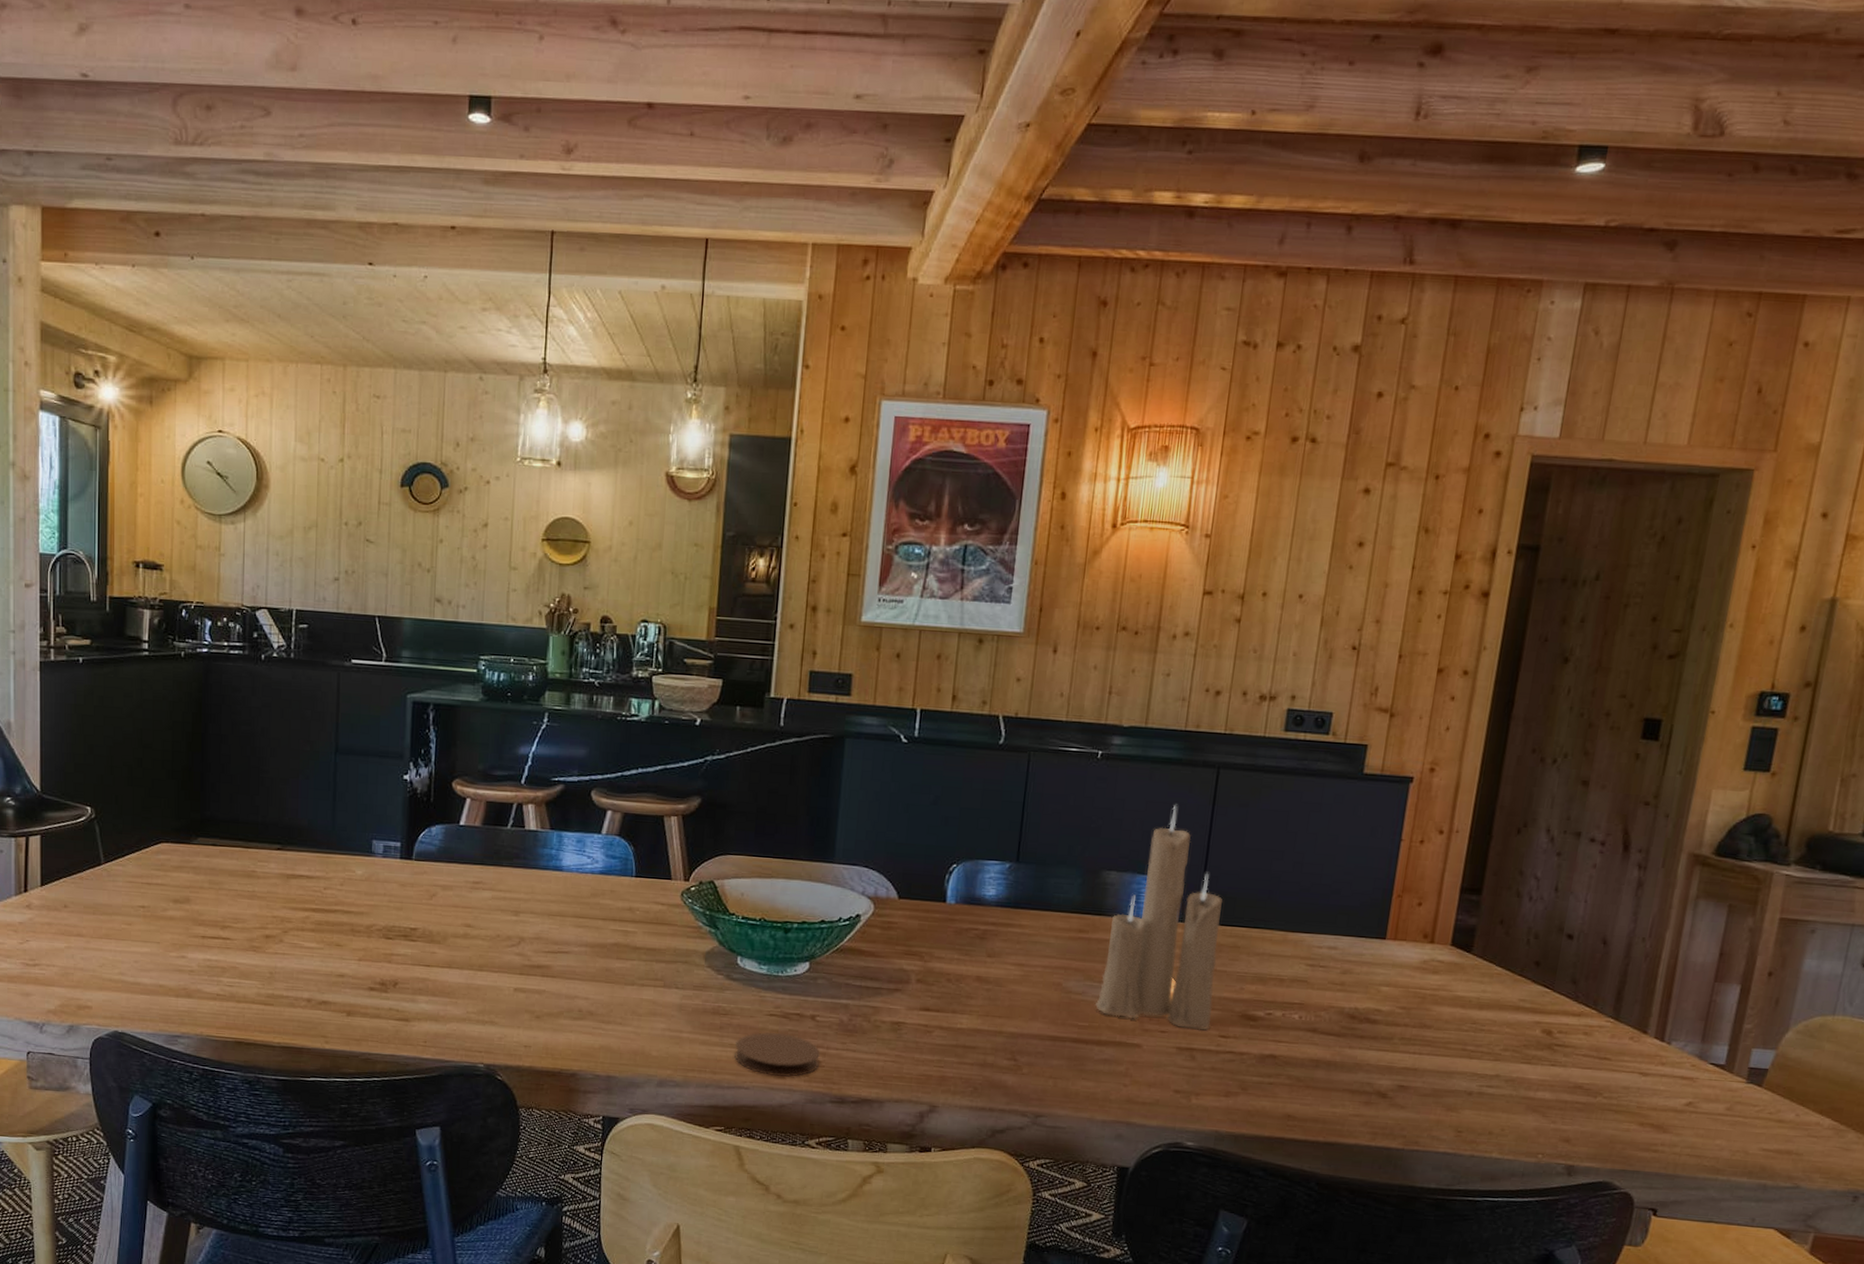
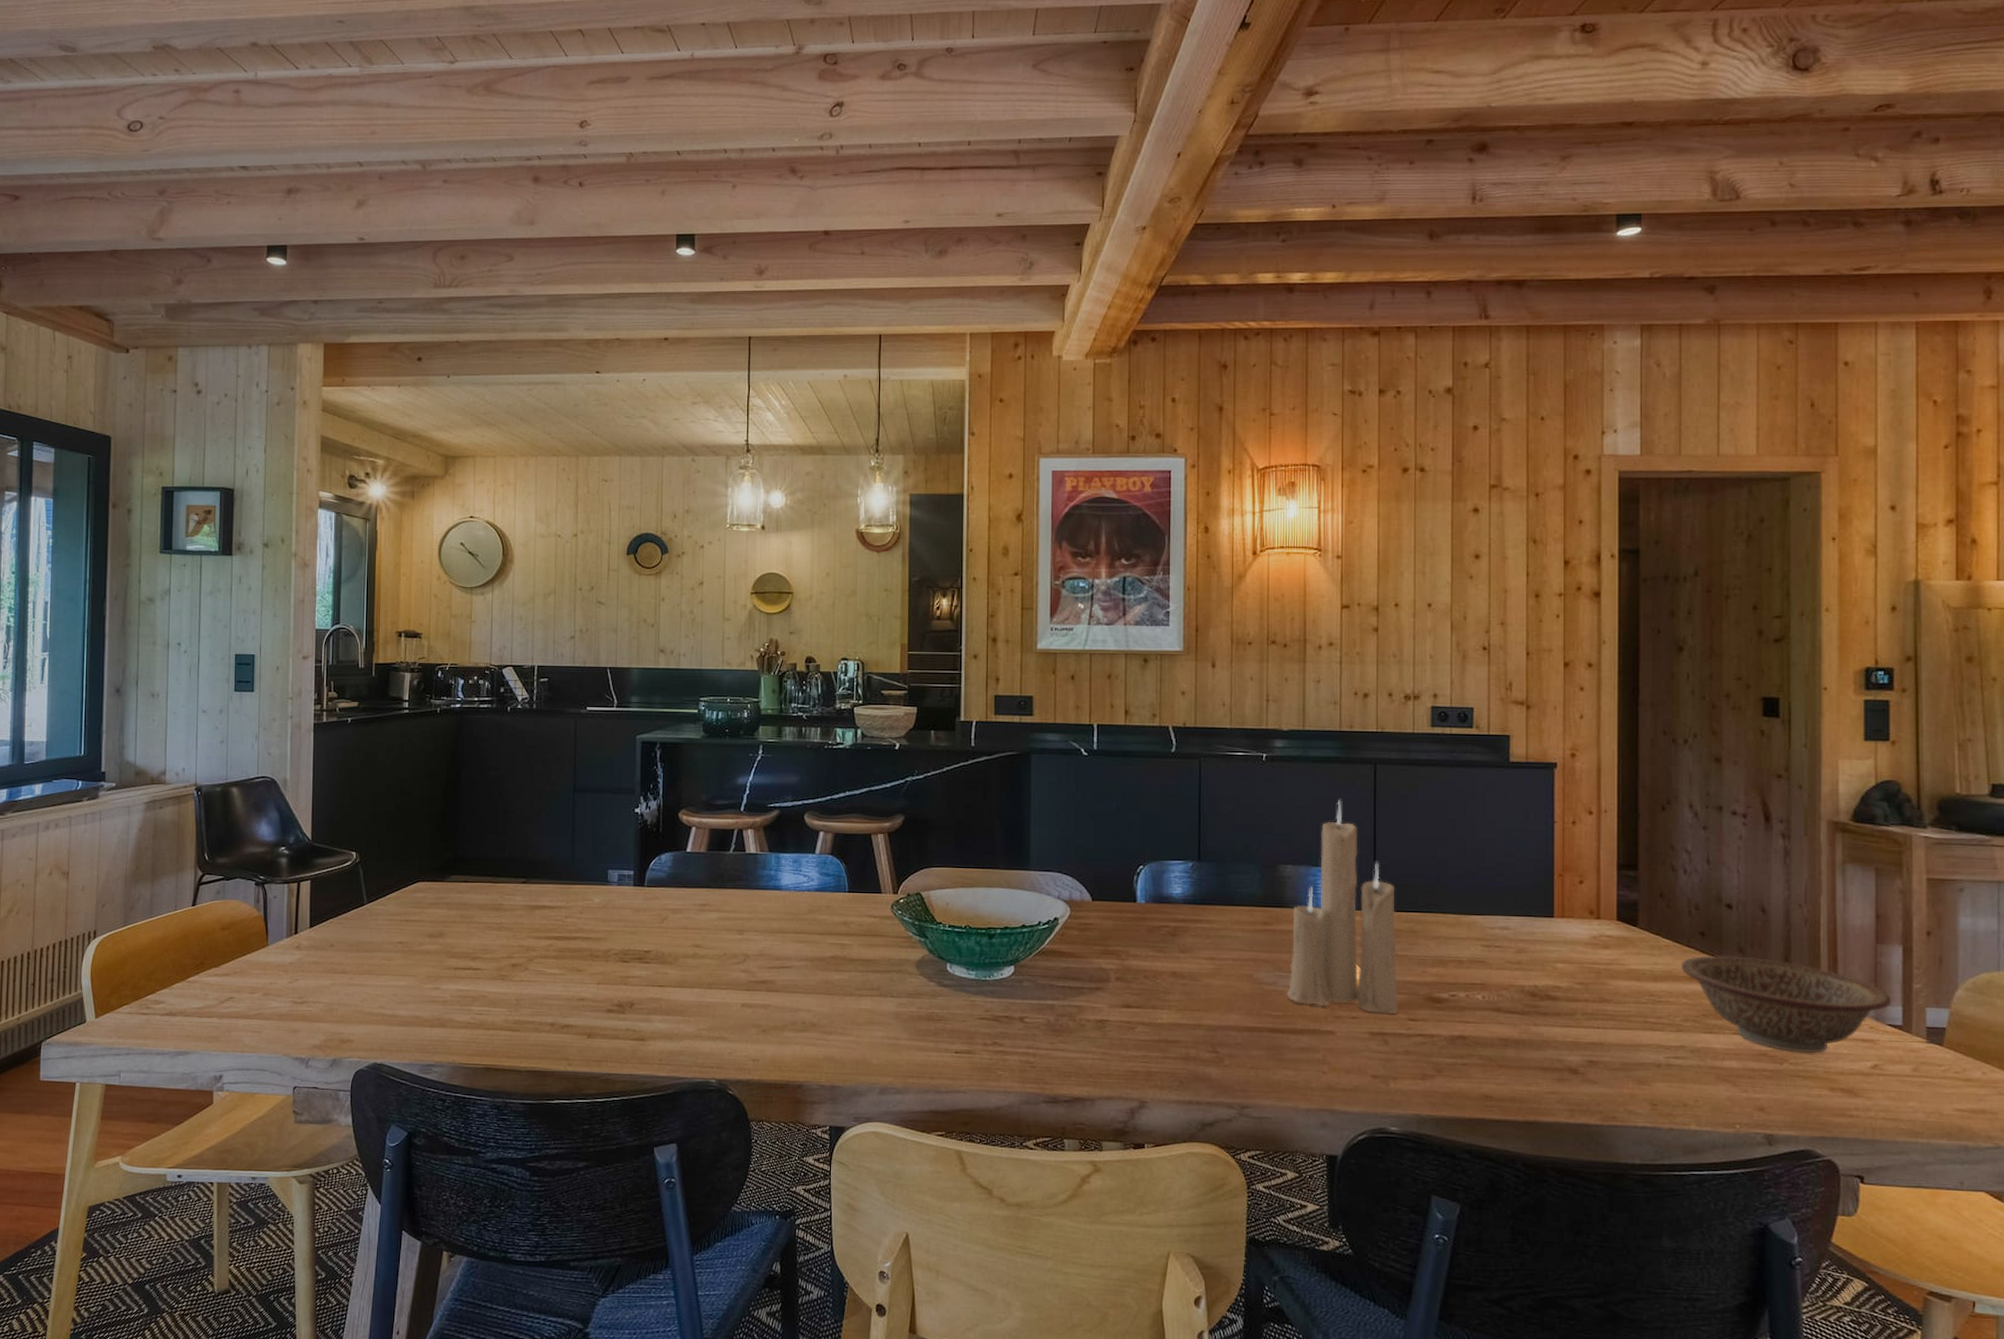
coaster: present [734,1032,821,1077] -> none [950,1035,1032,1079]
decorative bowl: none [1509,985,1720,1089] -> present [1680,955,1892,1054]

